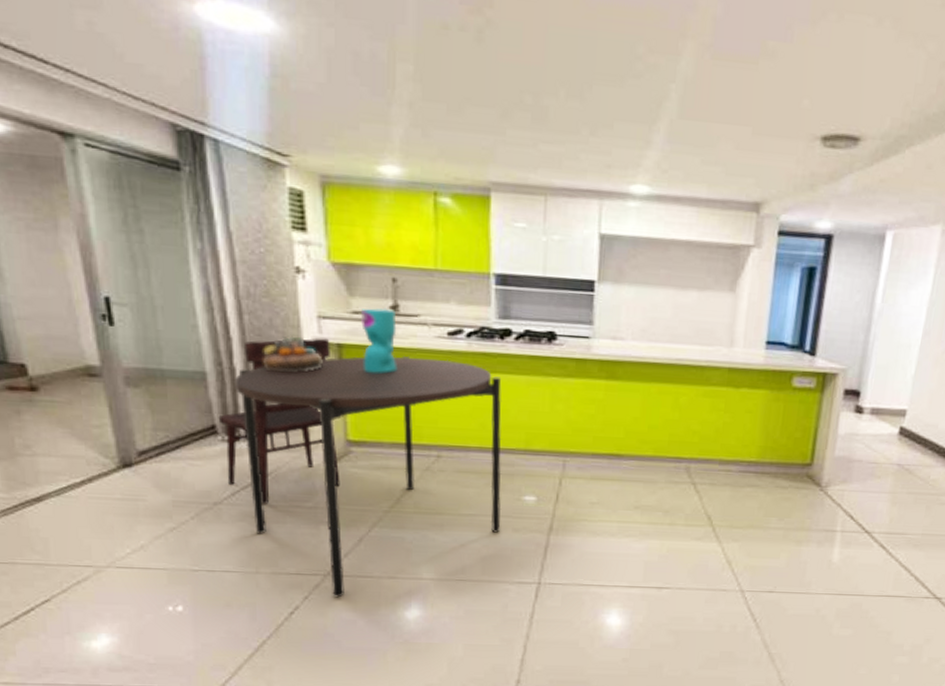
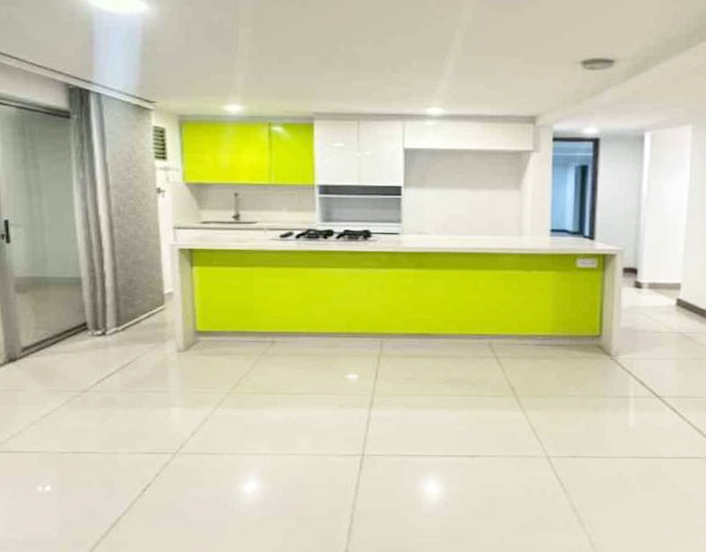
dining chair: present [218,338,340,504] -> none [89,245,189,390]
dining table: present [233,356,502,598] -> none [103,257,328,474]
decorative bowl: present [263,336,323,373] -> none [128,244,177,275]
decorative vase: present [360,307,398,373] -> none [208,217,239,272]

